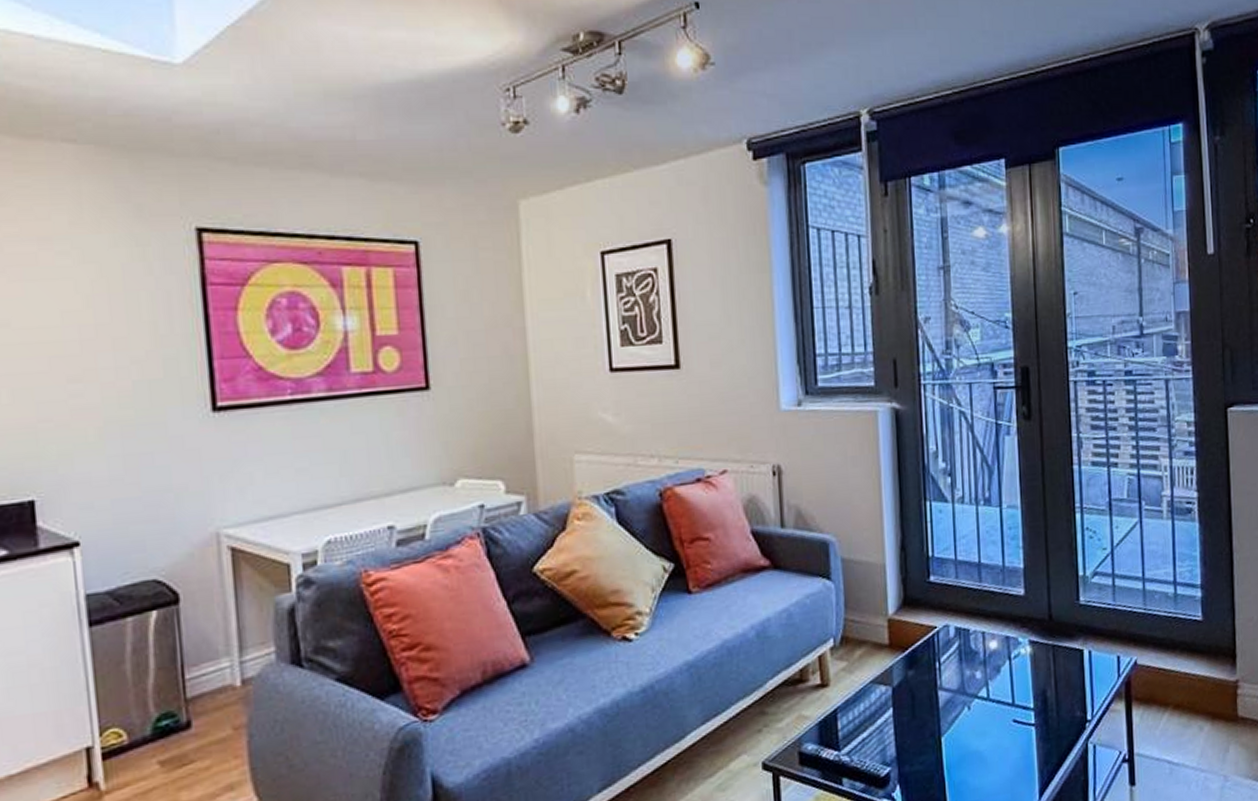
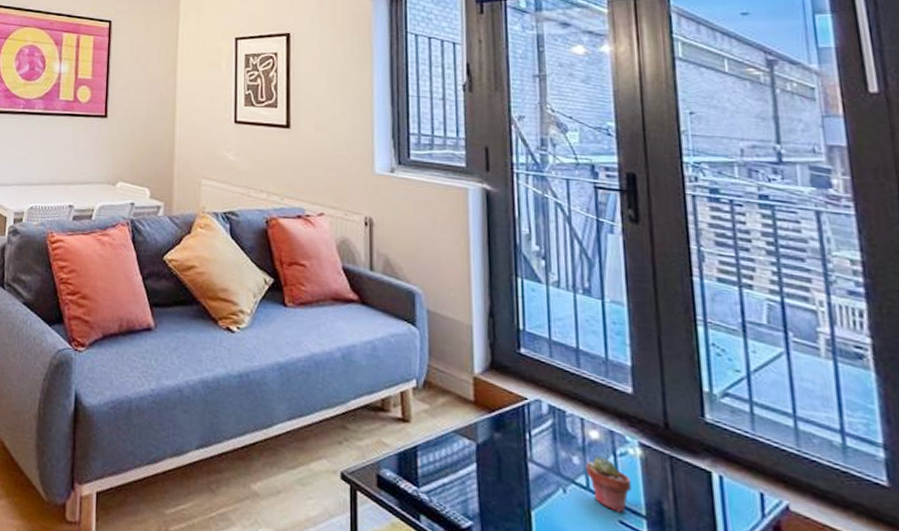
potted succulent: none [986,664,1022,713] -> present [585,455,631,513]

